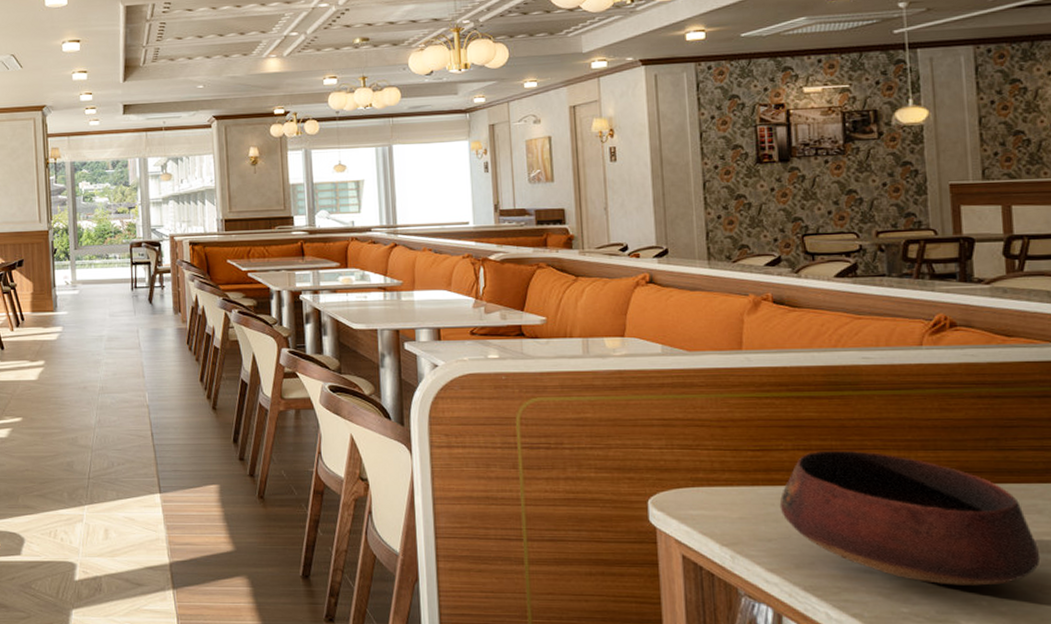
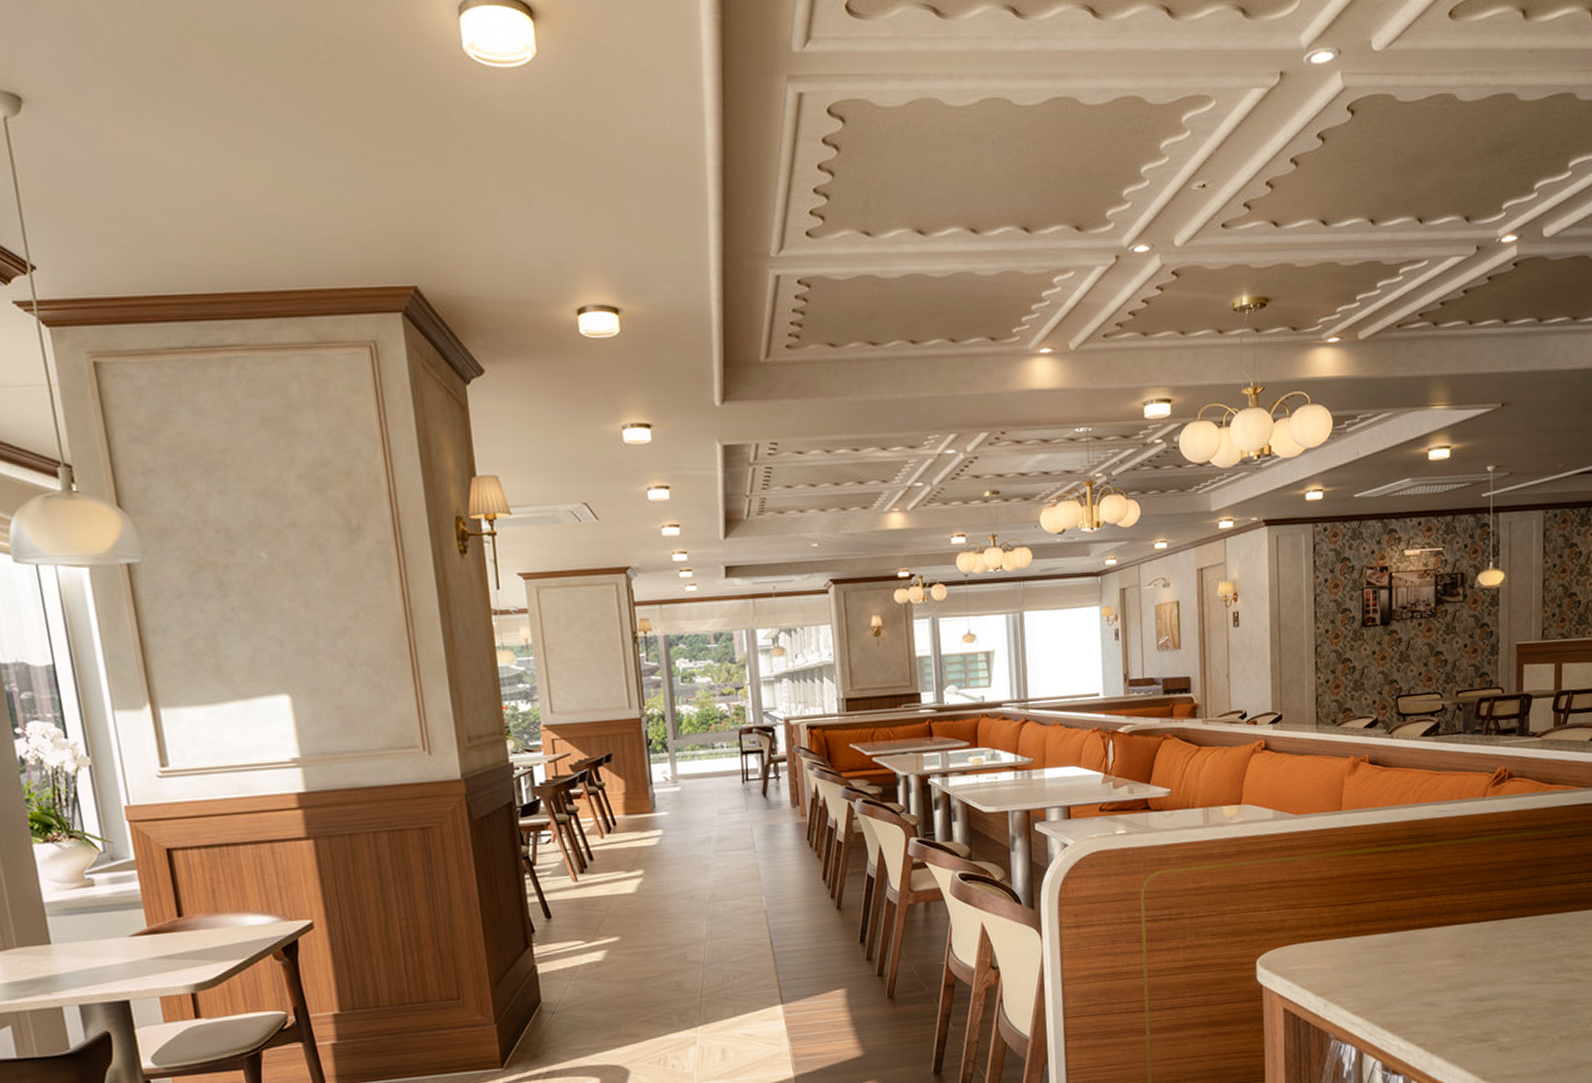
bowl: present [779,450,1041,586] -> none [1366,897,1561,1009]

